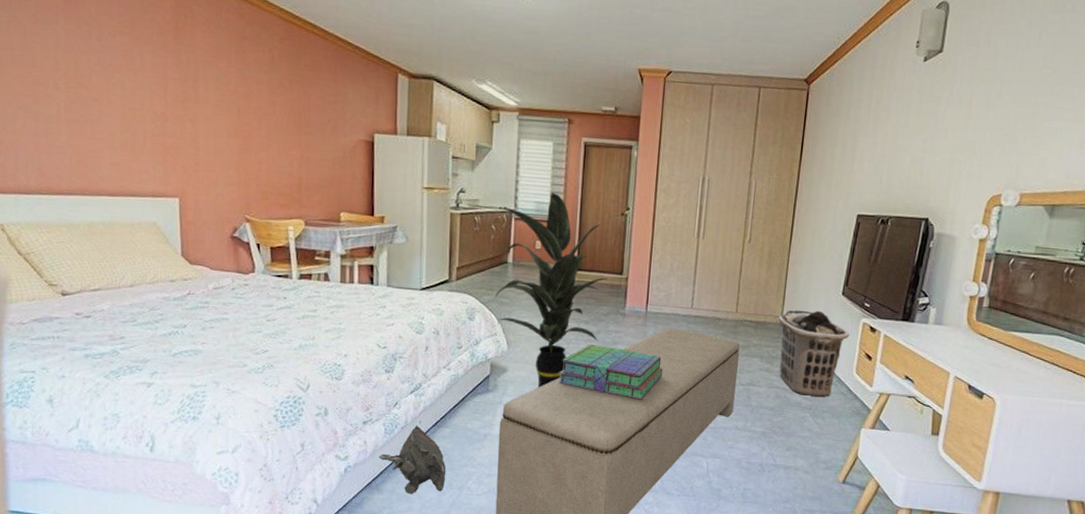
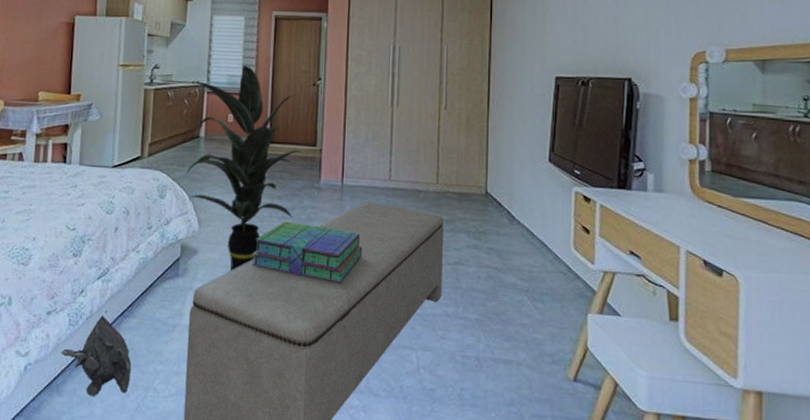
clothes hamper: present [778,310,850,397] -> none [482,179,563,277]

